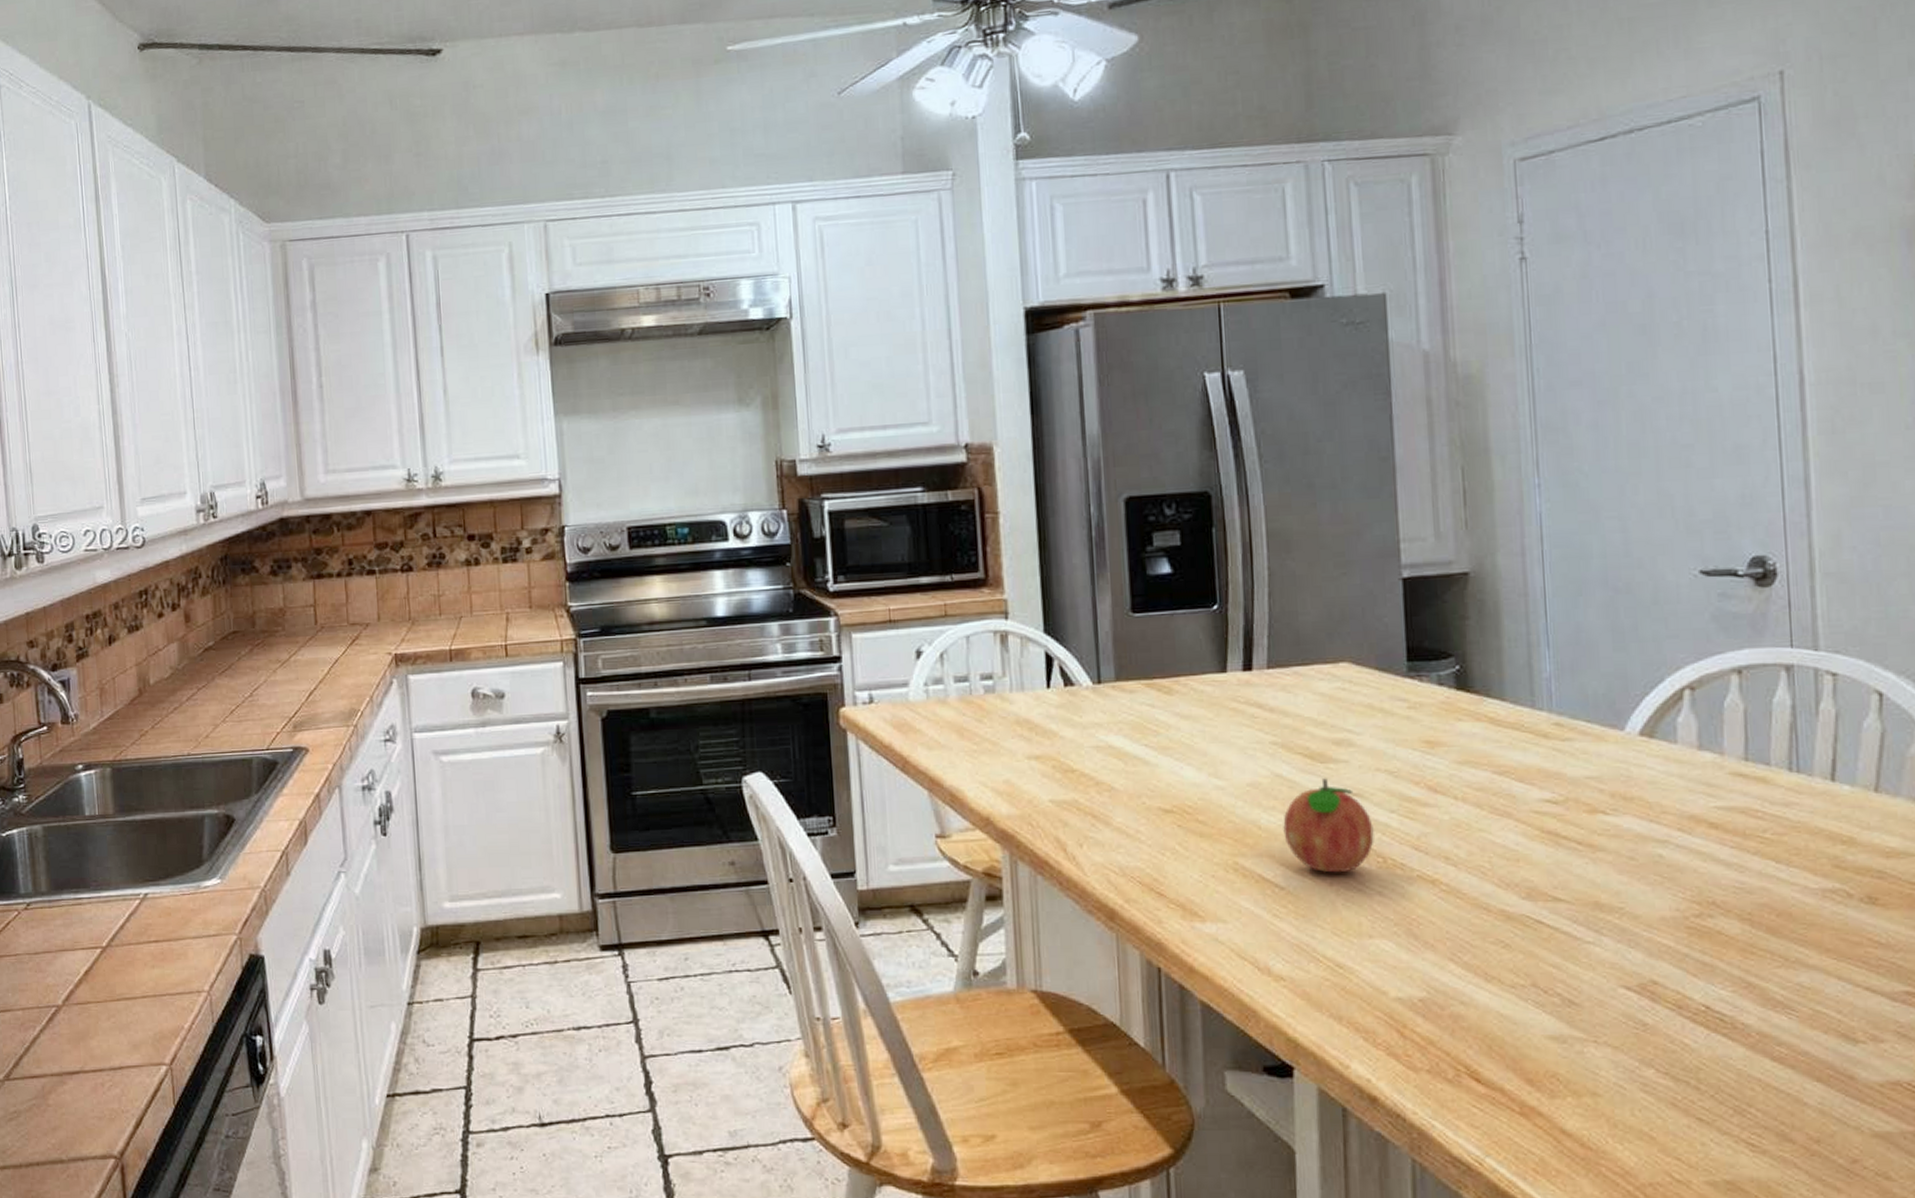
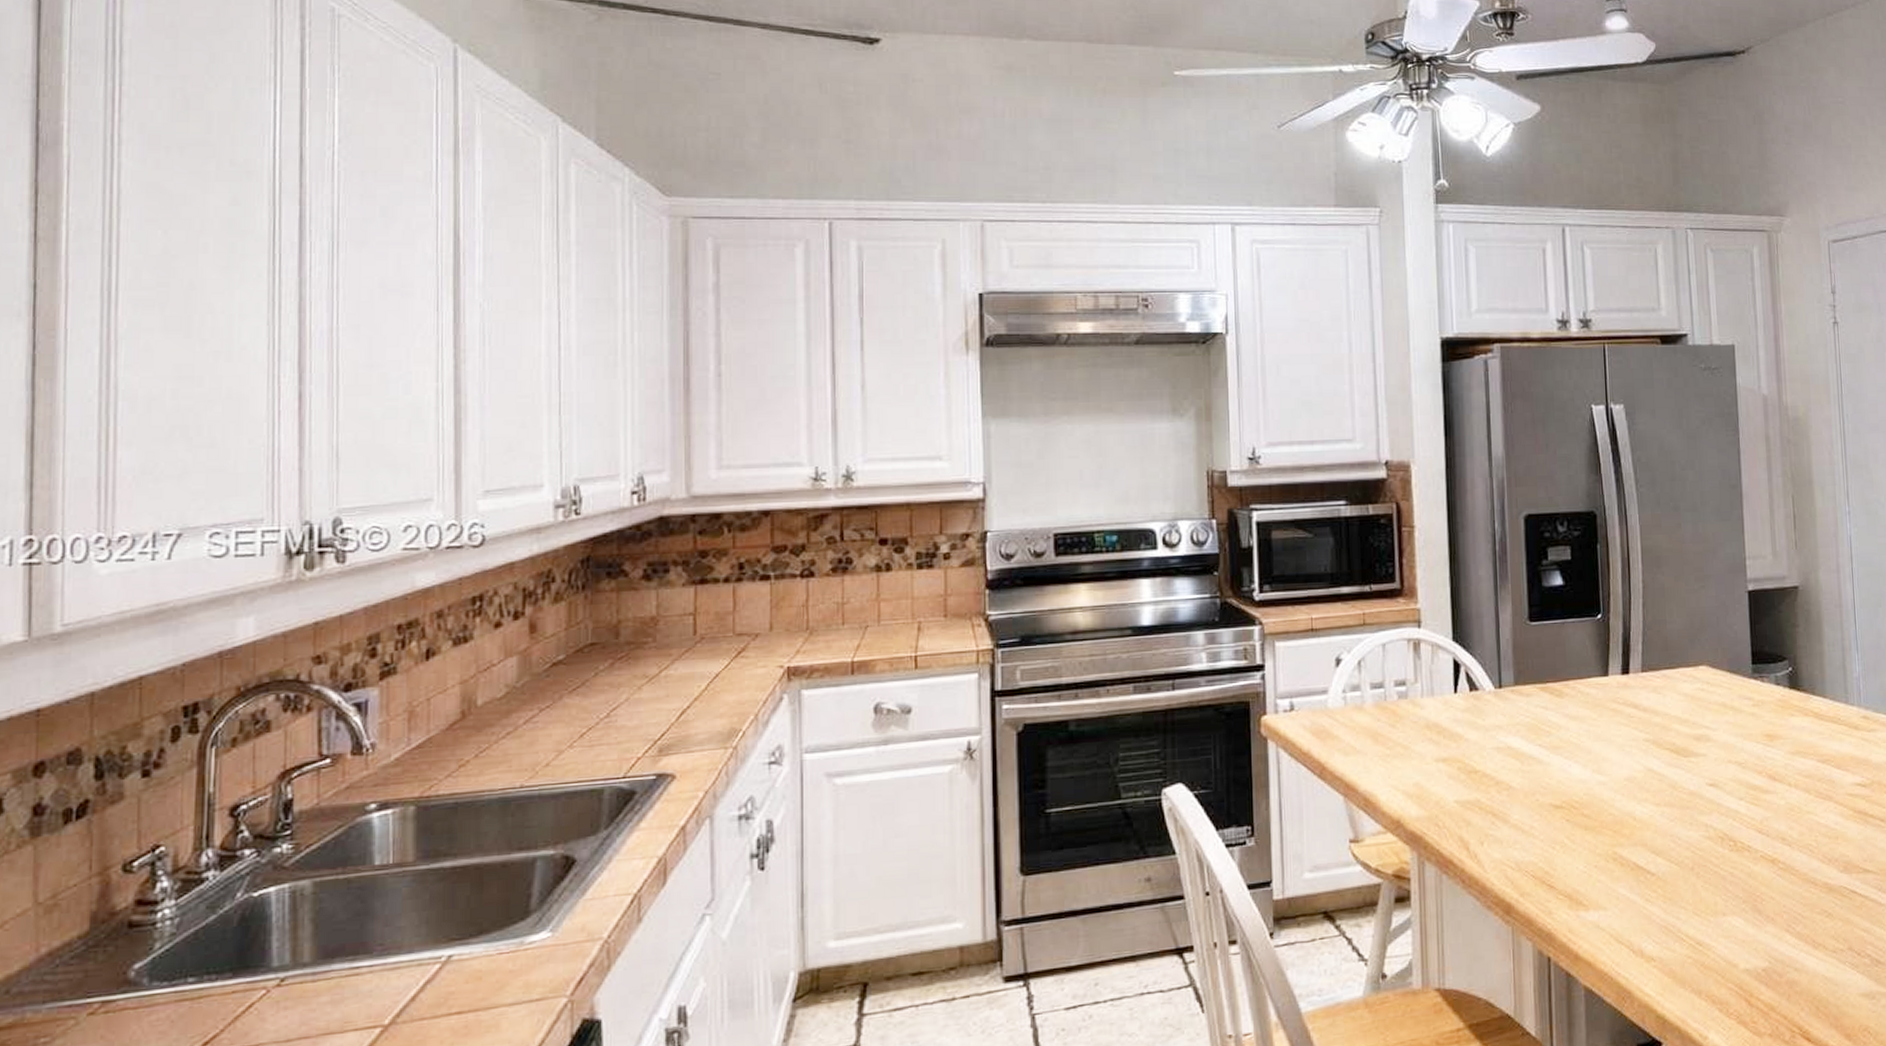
fruit: present [1283,778,1374,873] -> none [1654,771,1727,858]

